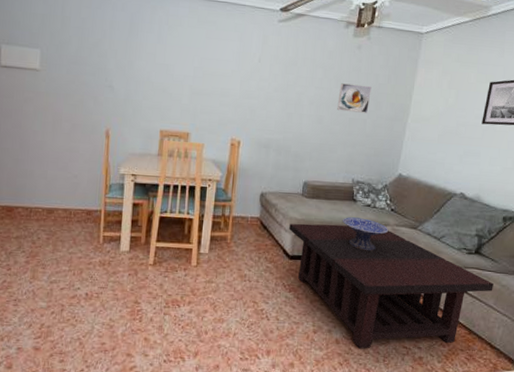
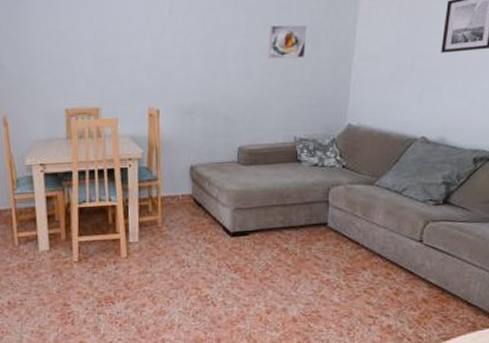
coffee table: present [289,223,494,349] -> none [227,190,467,325]
decorative bowl: present [342,217,389,252] -> none [286,180,342,217]

